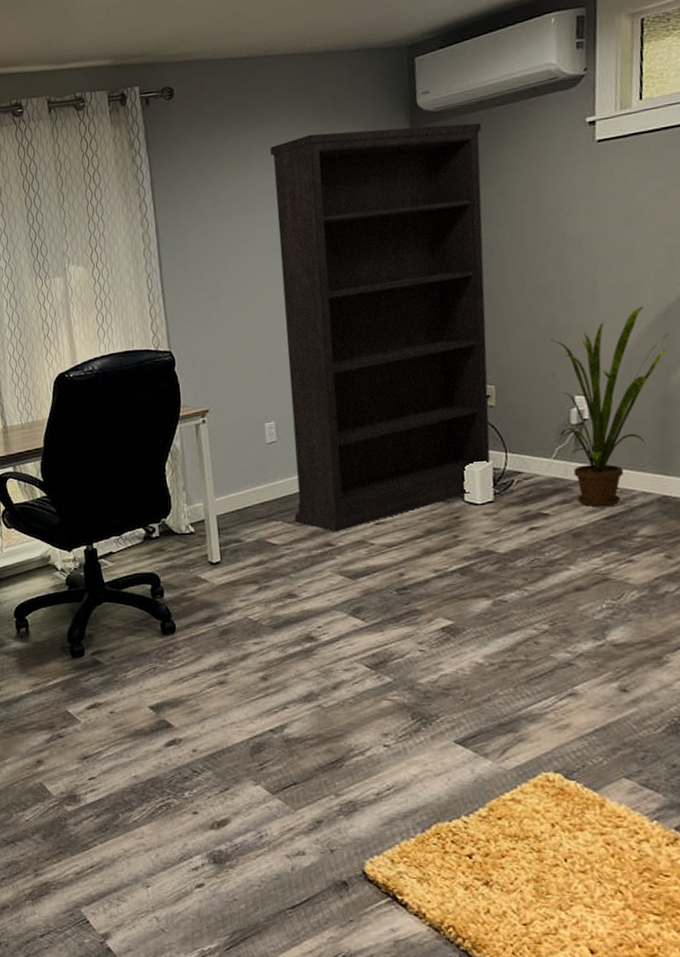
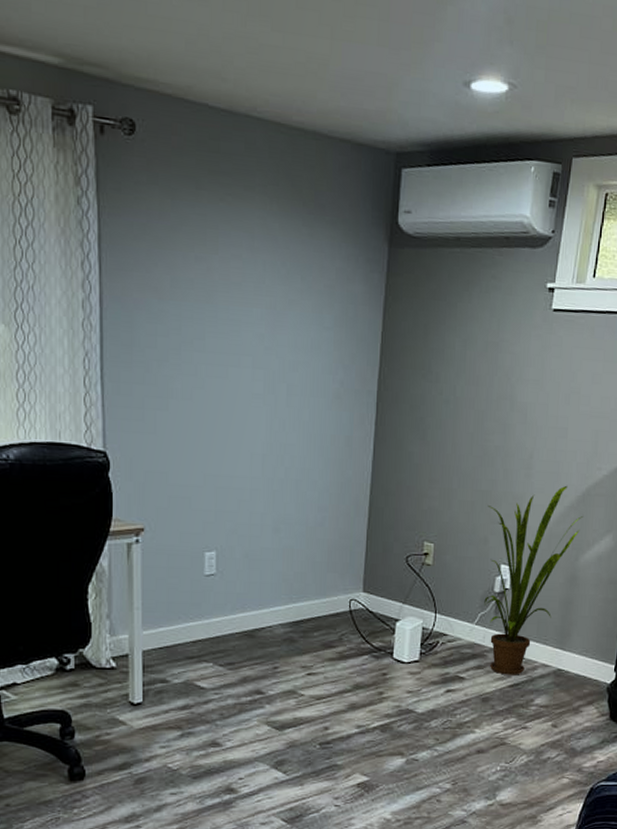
bookshelf: present [270,123,496,532] -> none [227,226,455,680]

